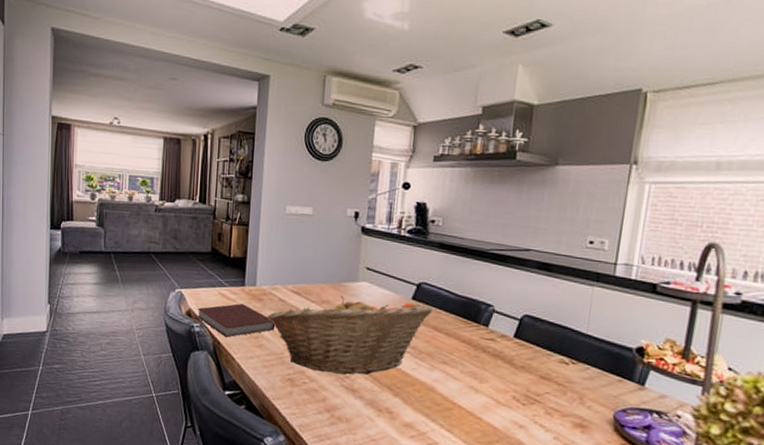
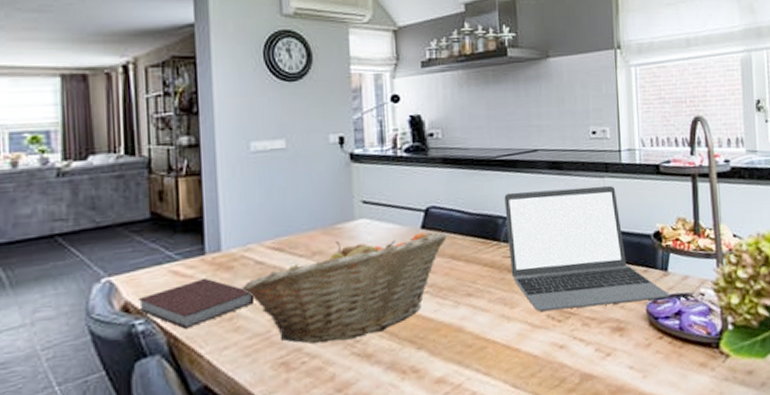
laptop: none [485,283,642,411] -> present [504,186,669,312]

